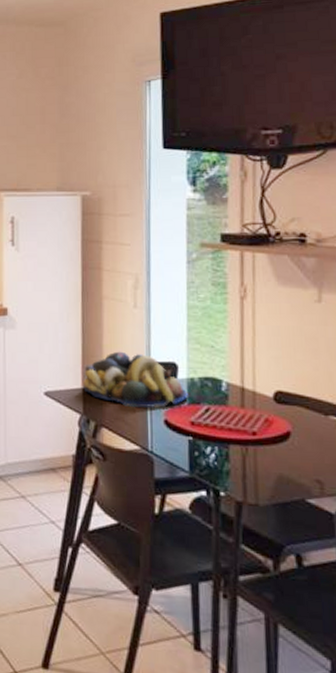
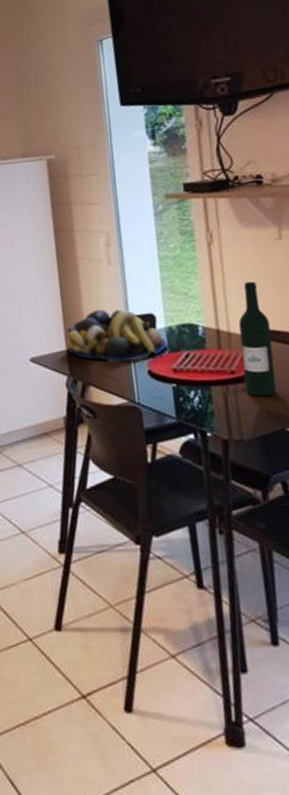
wine bottle: none [265,342,300,463] -> present [238,281,277,397]

